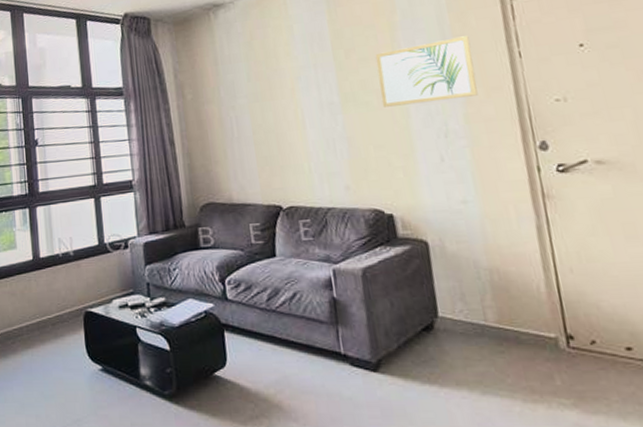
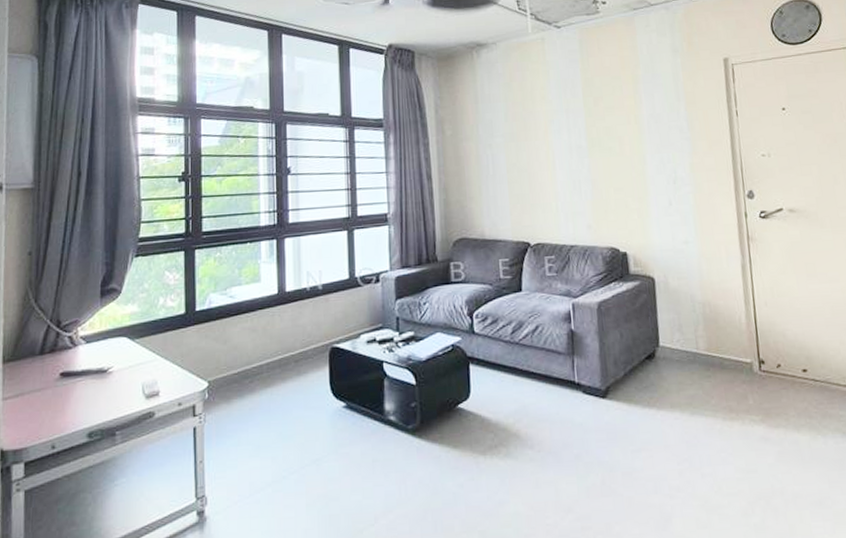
wall art: present [375,35,478,107] -> none [619,93,702,154]

